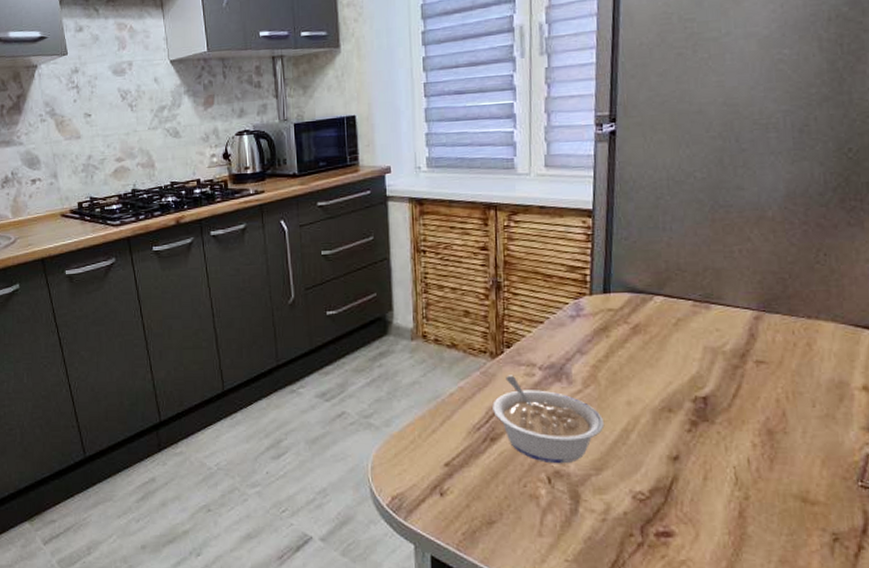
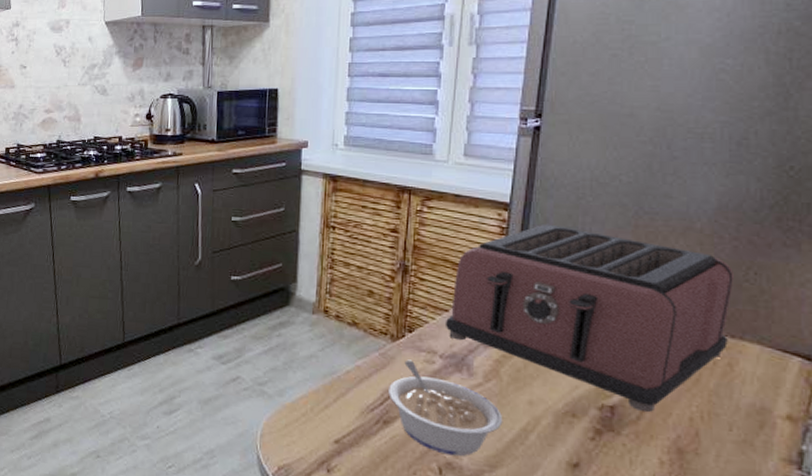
toaster: none [541,226,806,399] -> present [445,224,733,413]

